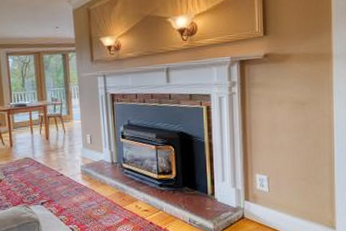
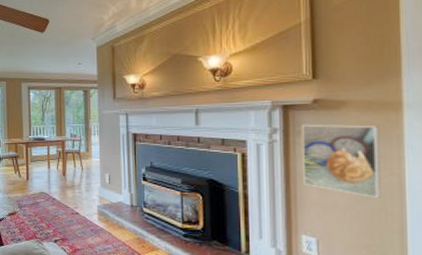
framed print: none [256,75,316,137] -> present [302,124,381,198]

